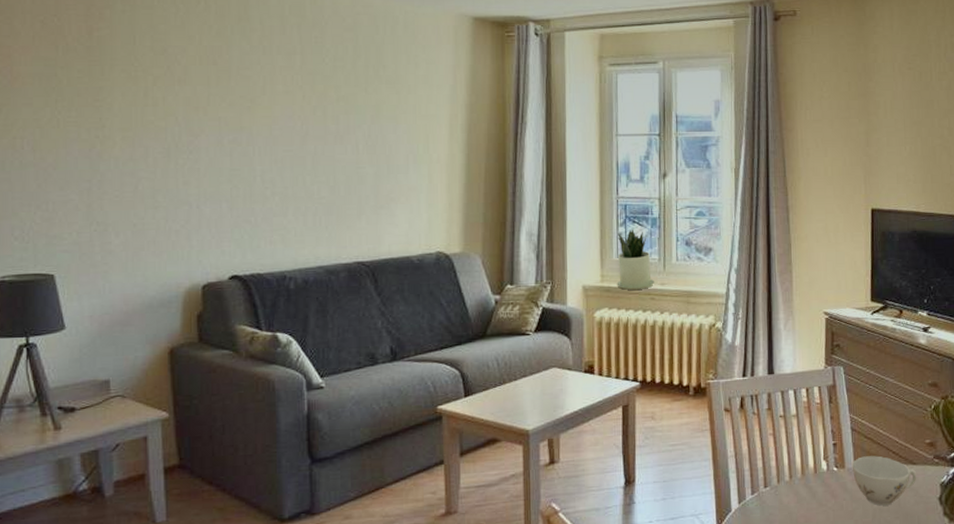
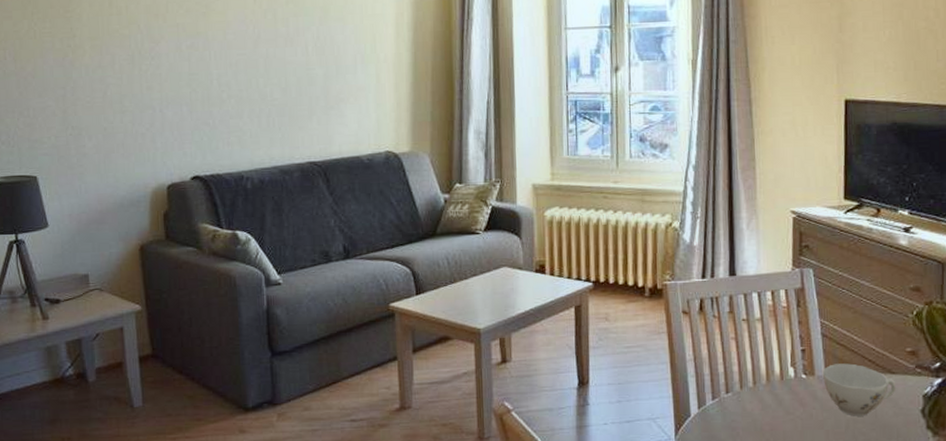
planter: present [617,228,655,290] -> none [567,125,608,188]

